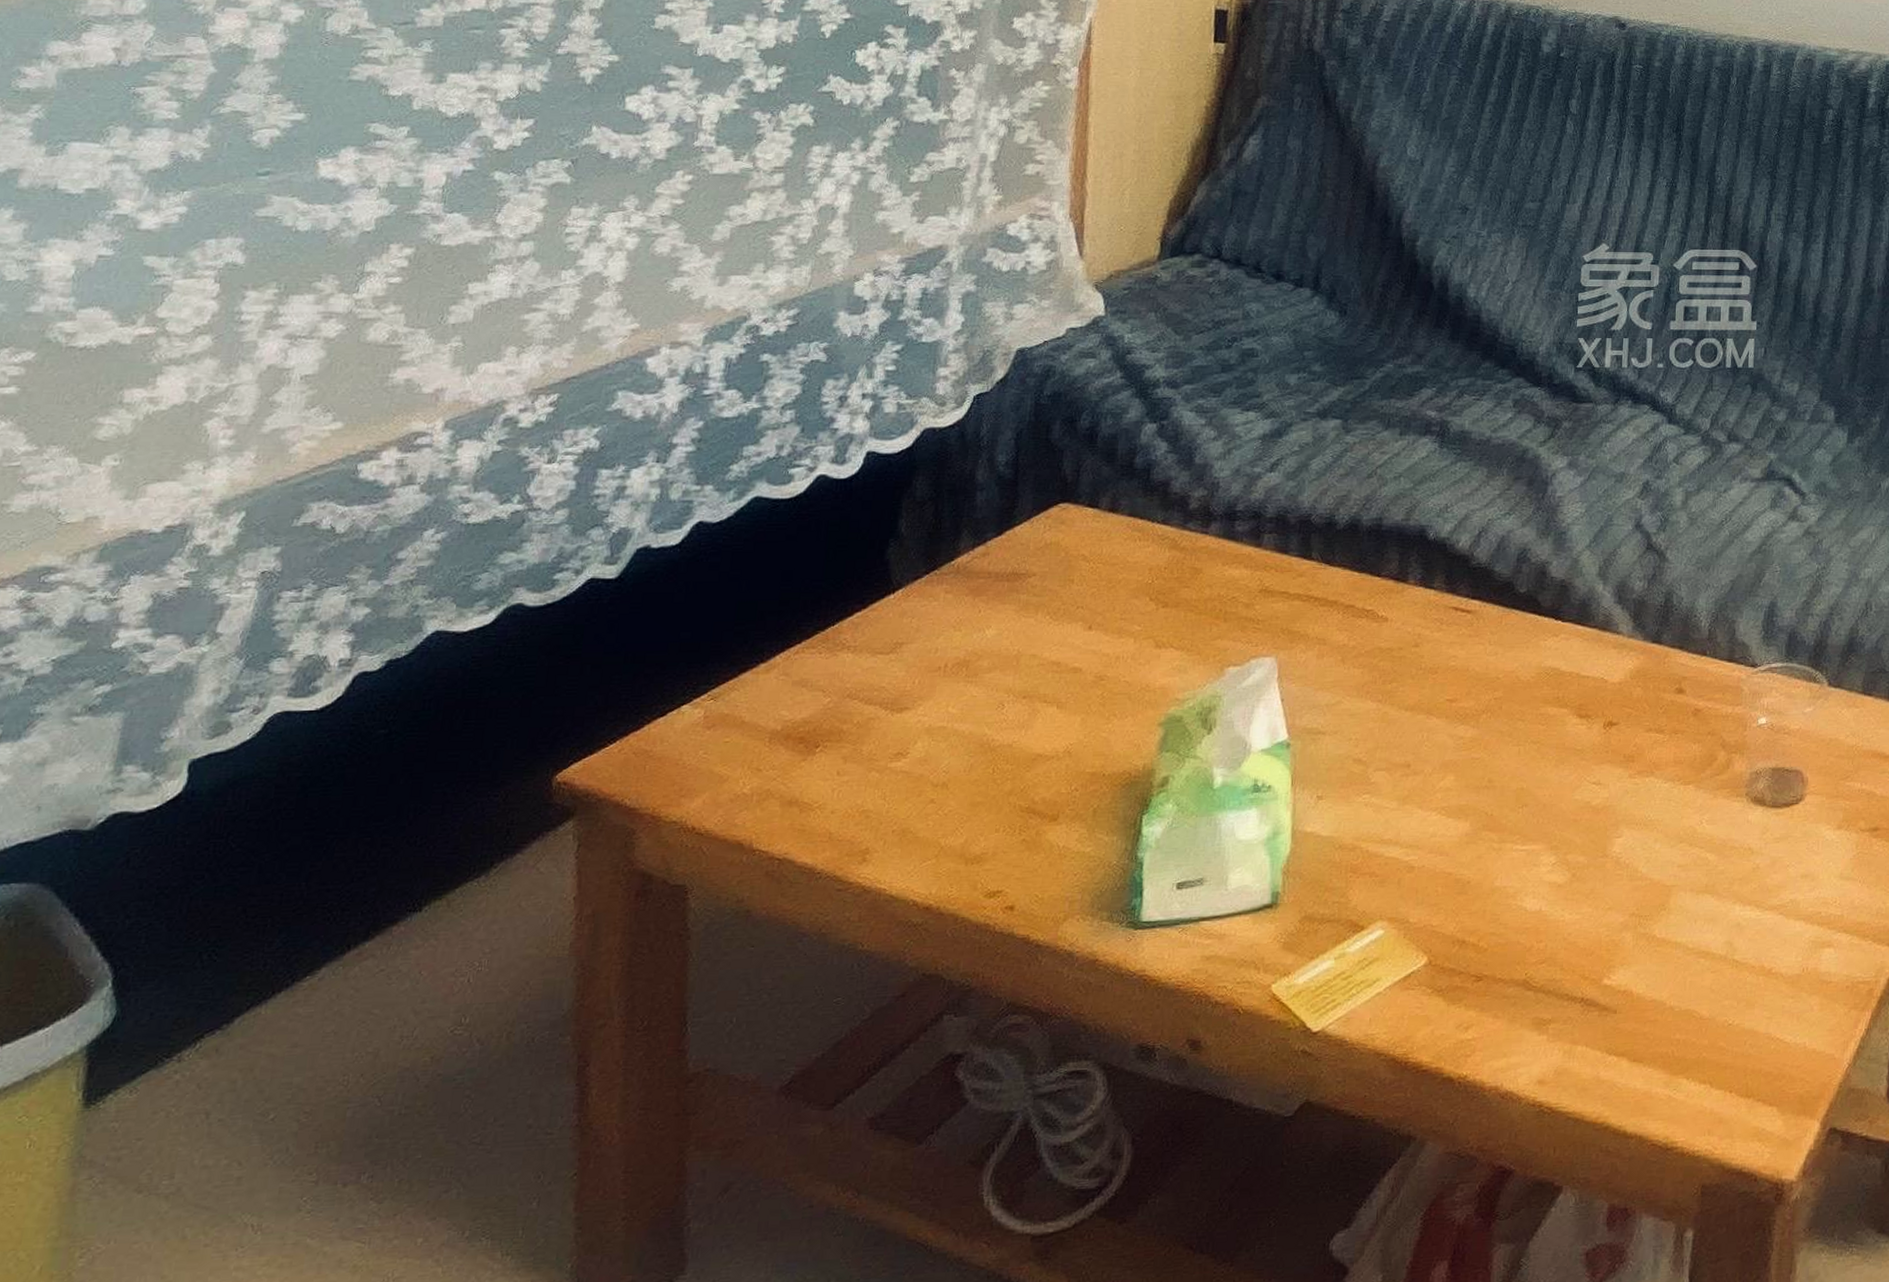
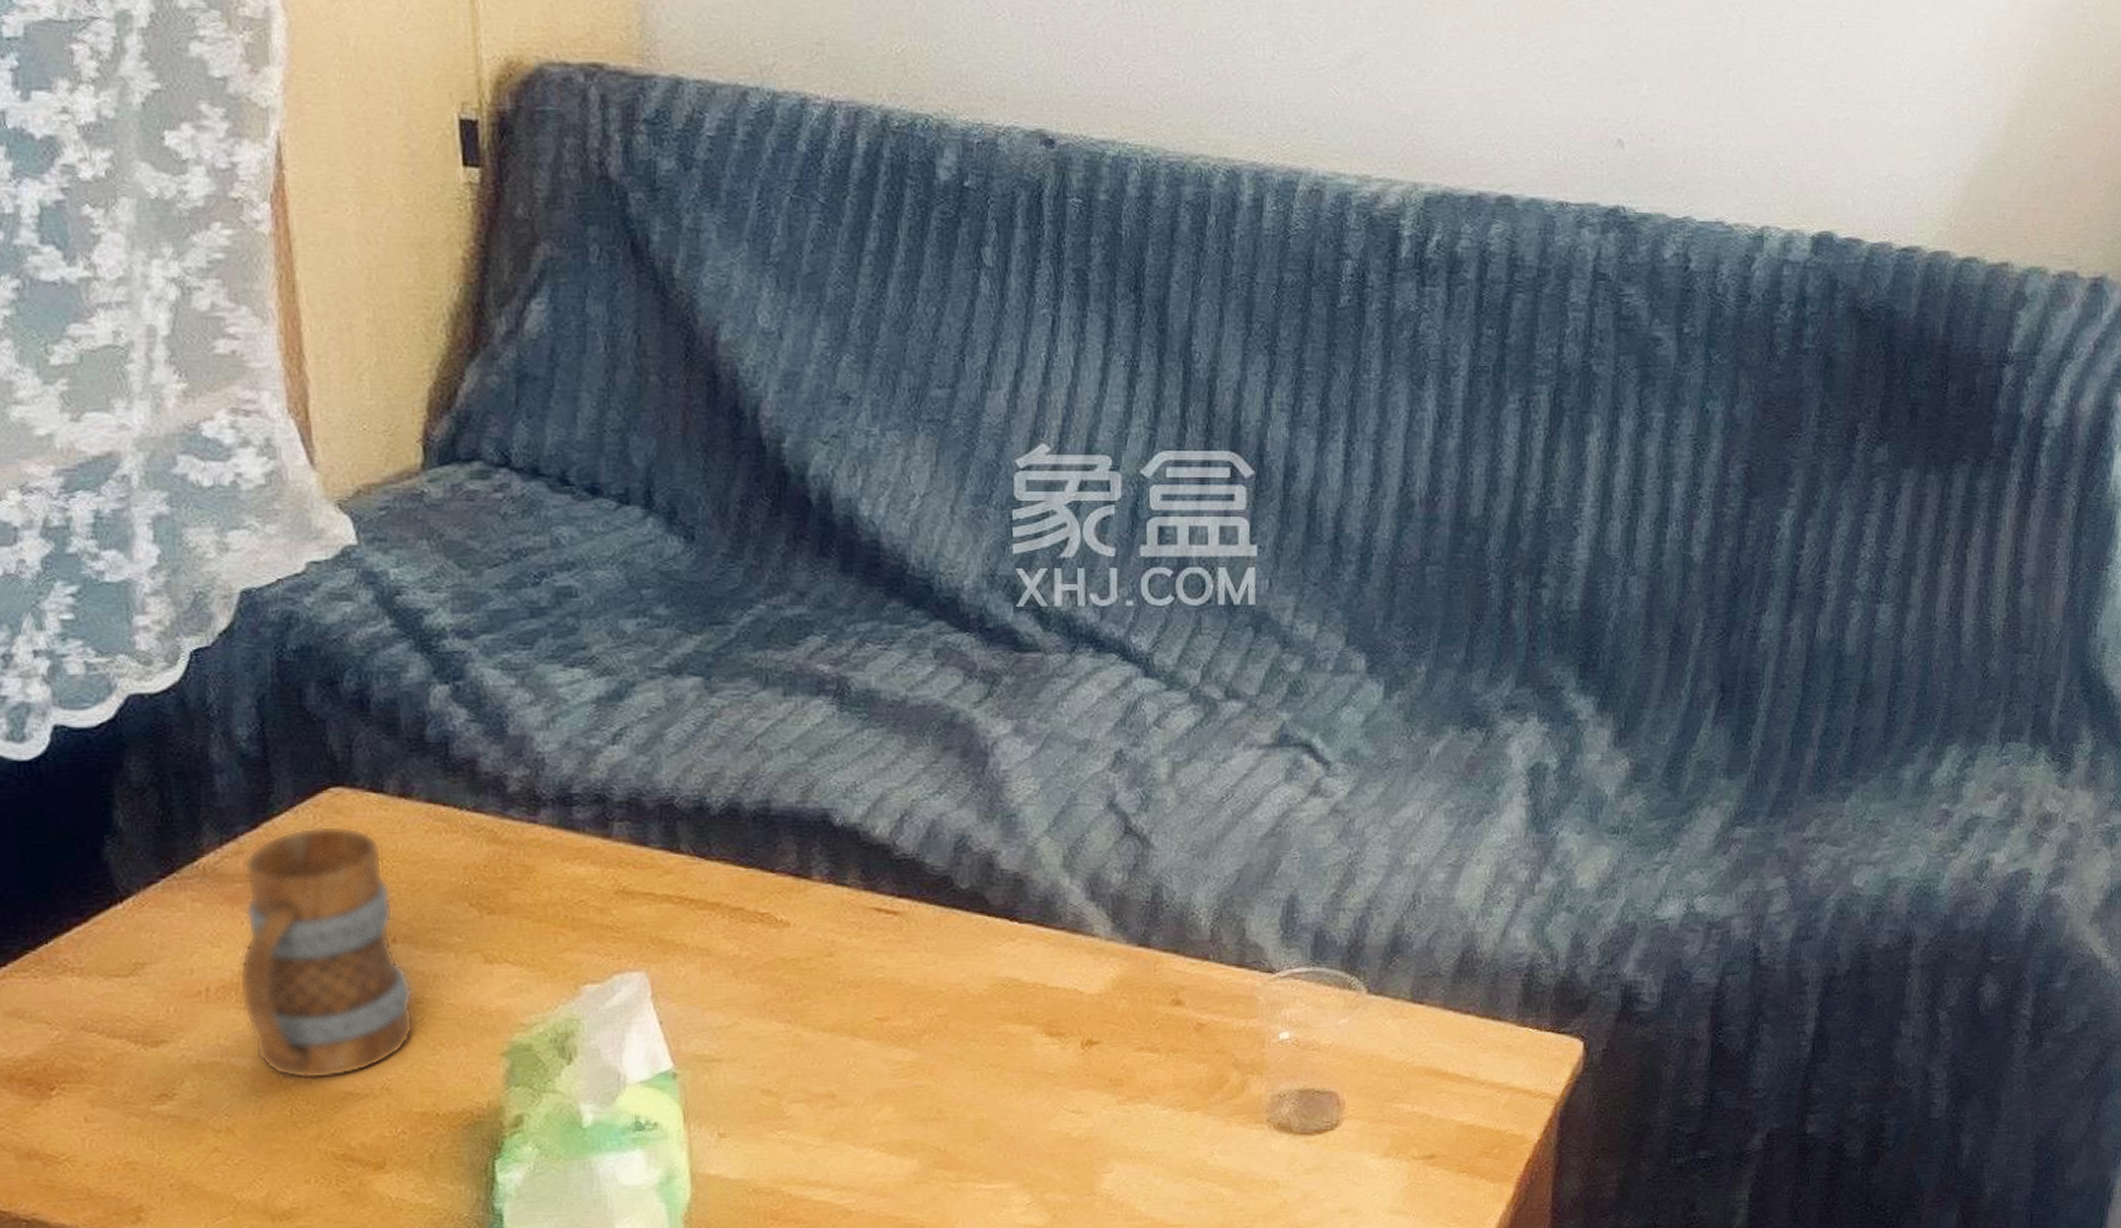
mug: none [969,533,1100,743] -> present [238,825,415,1080]

